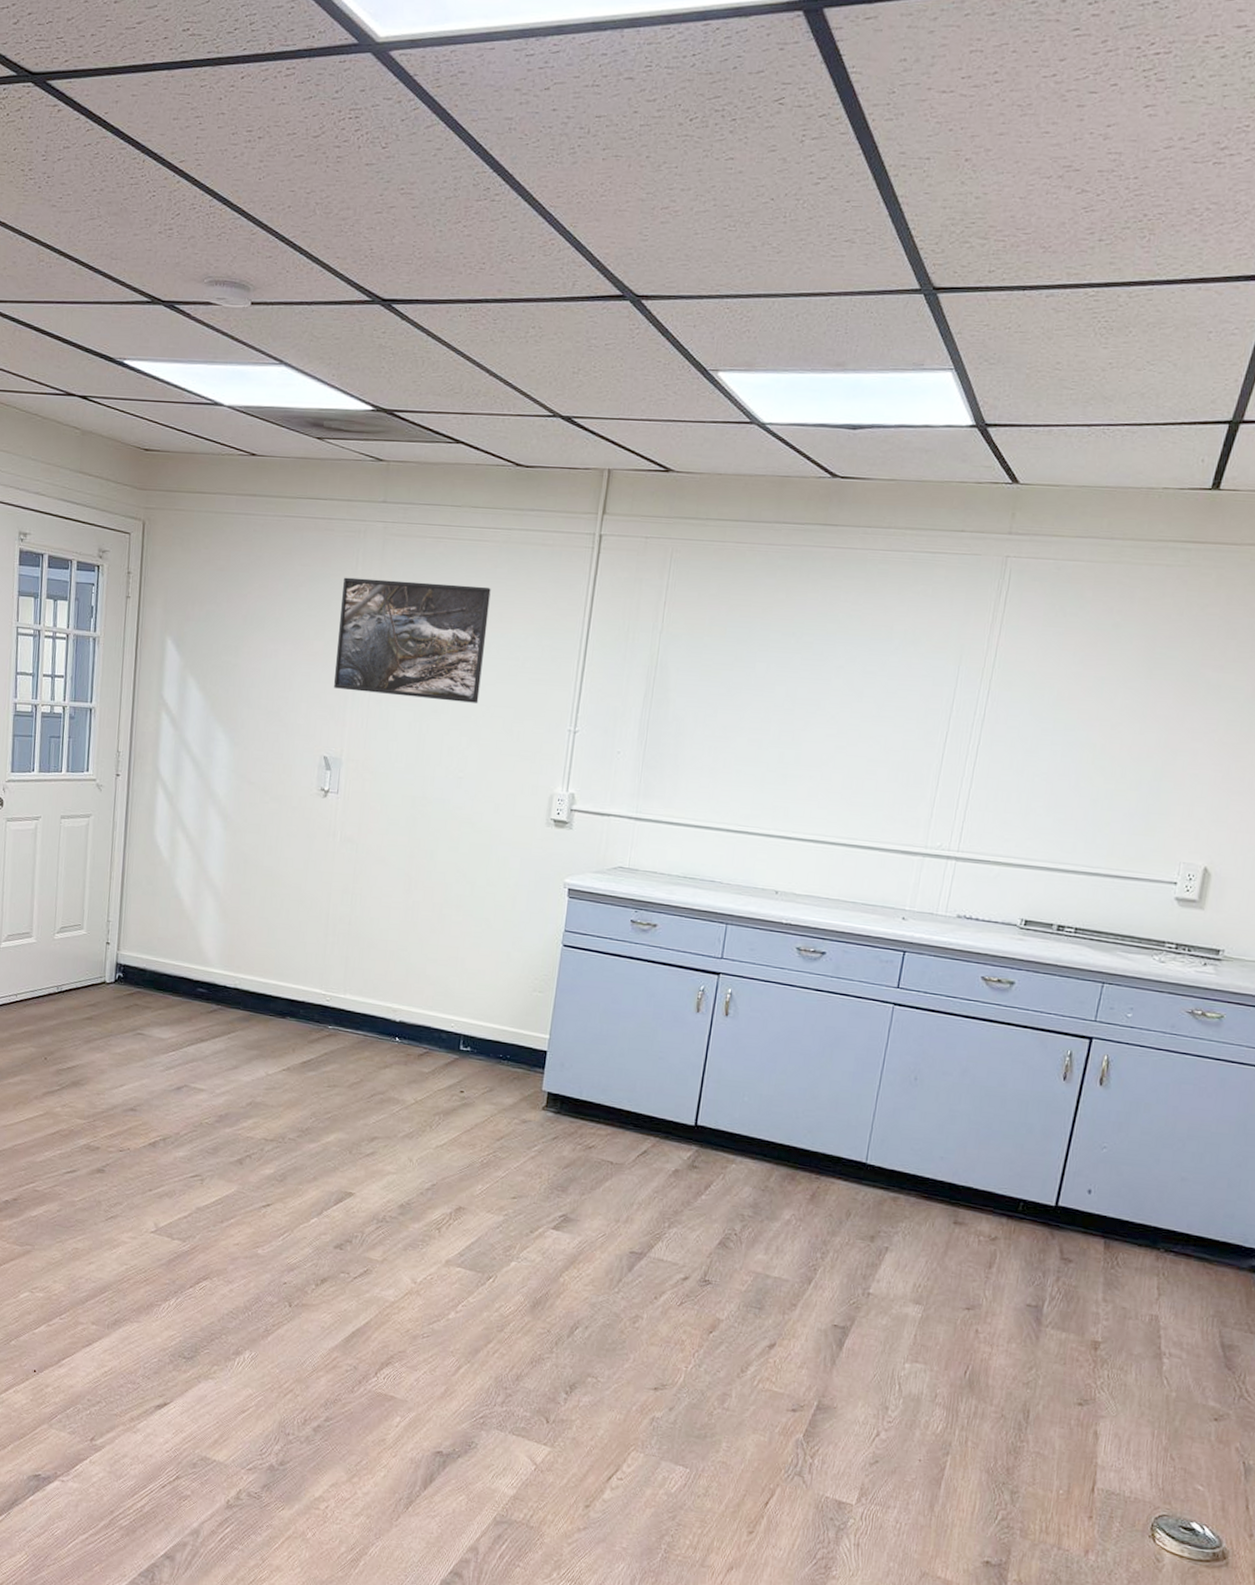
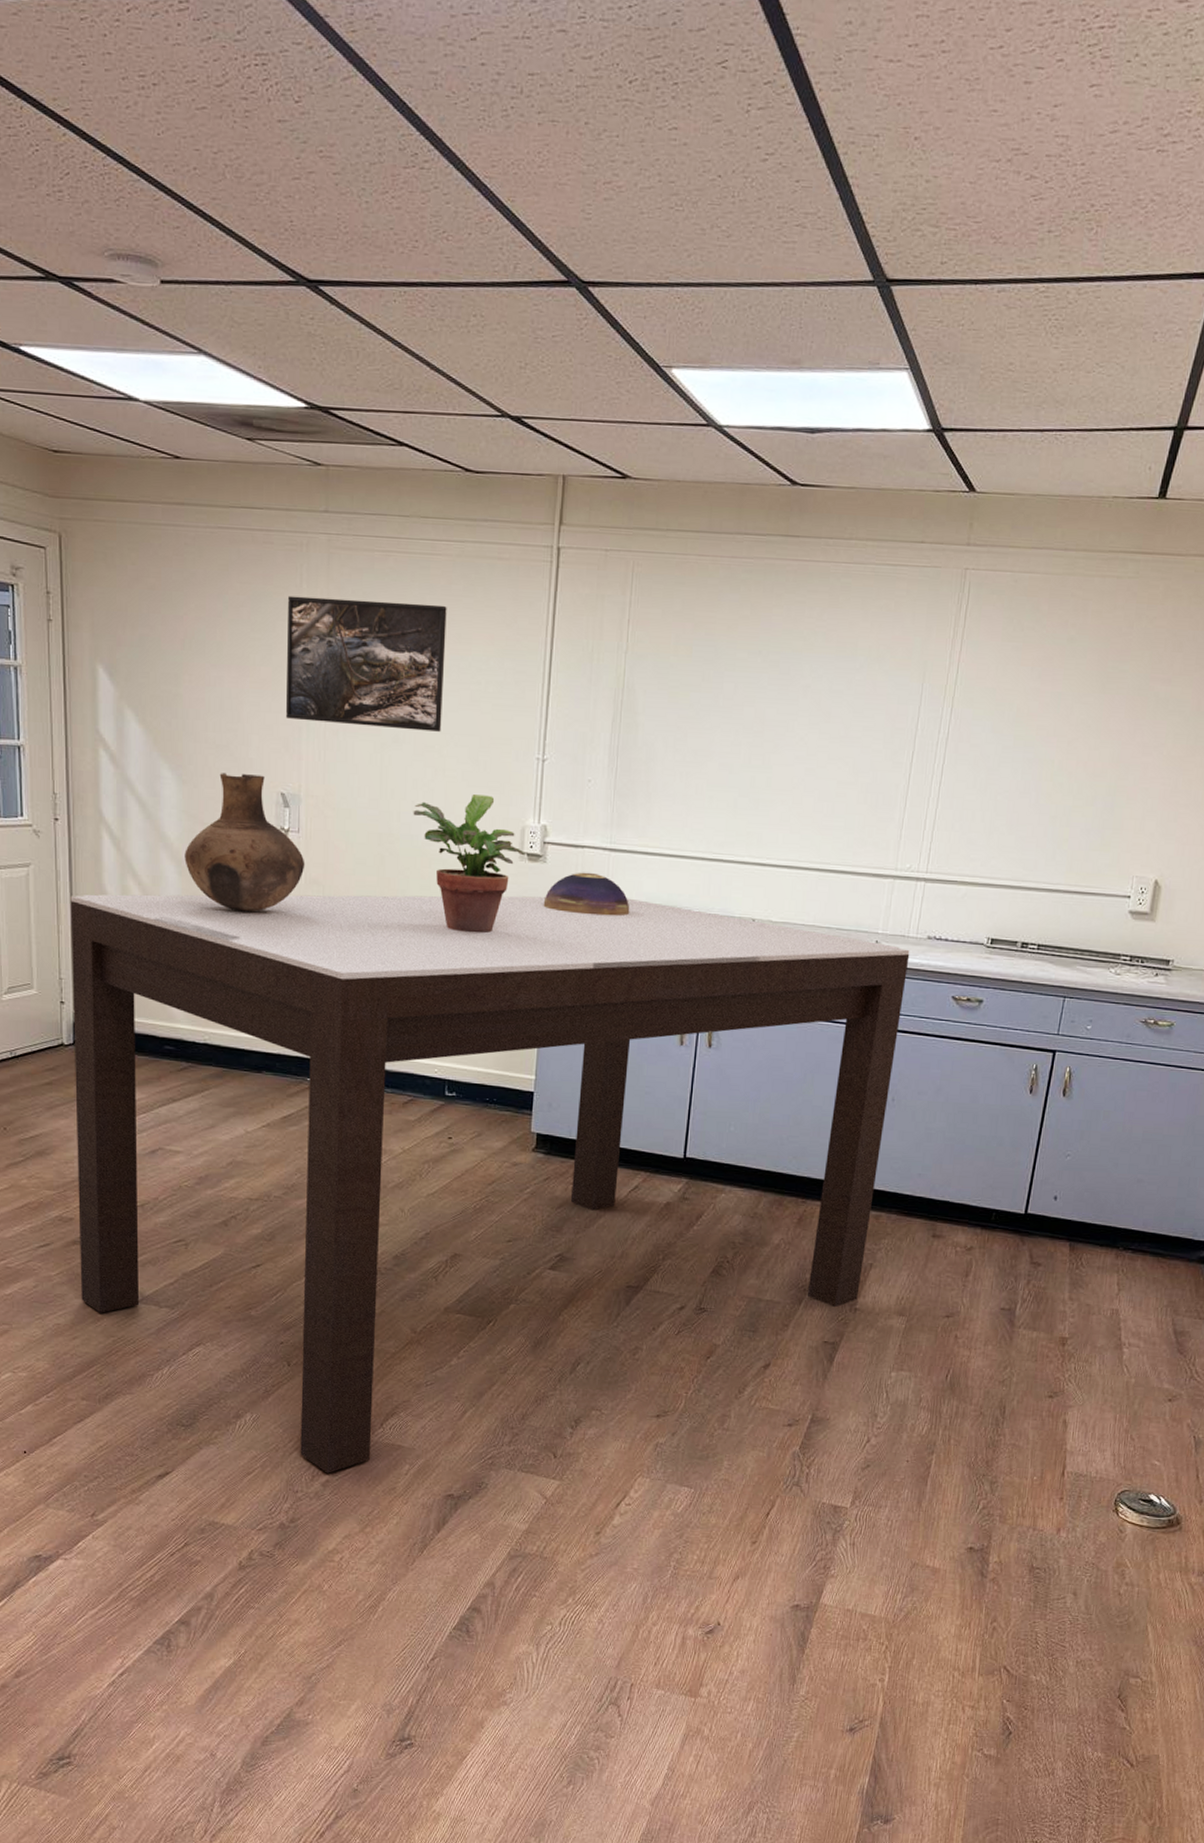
dining table: none [100,844,938,1419] -> present [70,894,910,1473]
vase: none [230,737,342,866] -> present [184,773,305,912]
potted plant: none [446,762,552,895] -> present [413,794,525,933]
decorative bowl: none [567,839,653,883] -> present [543,872,630,916]

